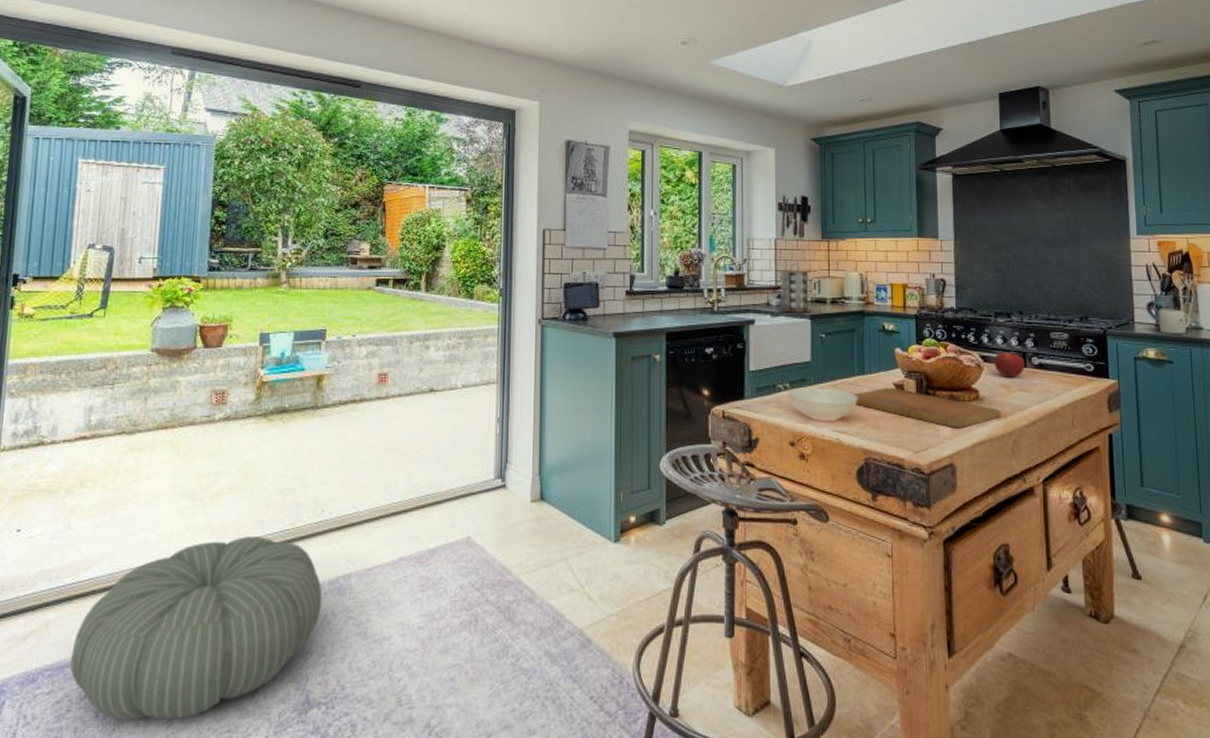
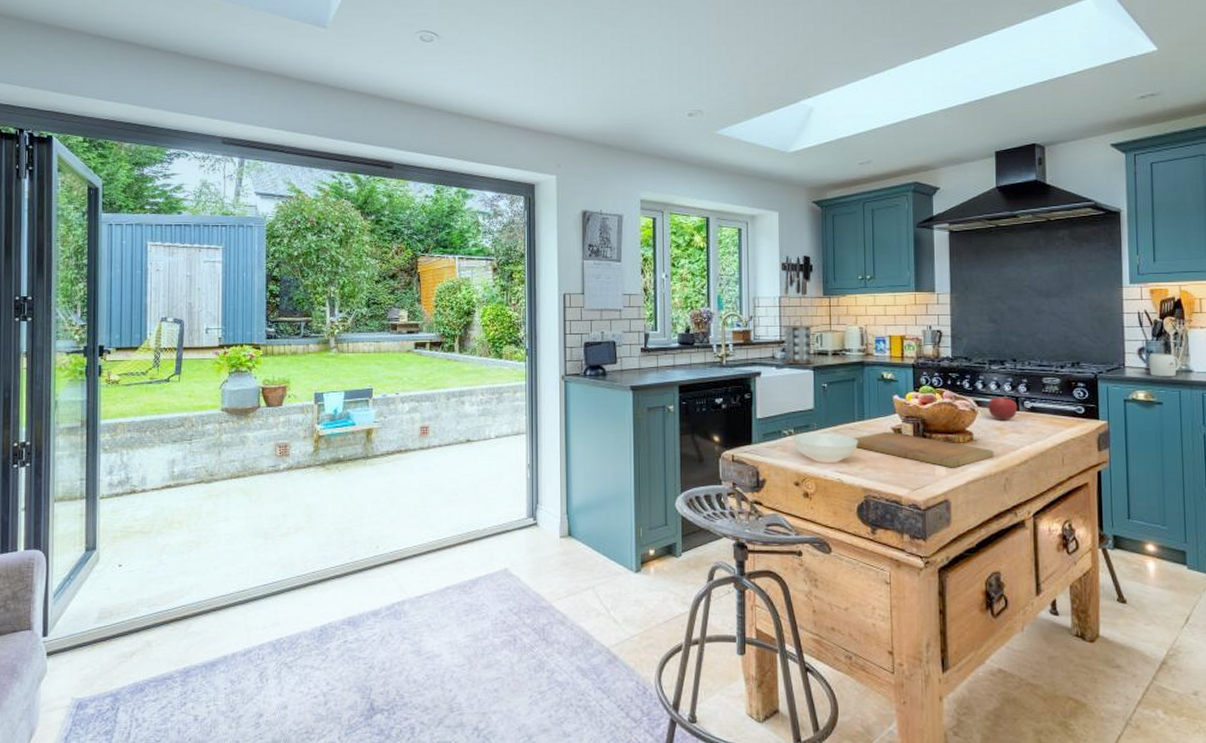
pouf: present [70,537,323,720] -> none [171,569,381,723]

